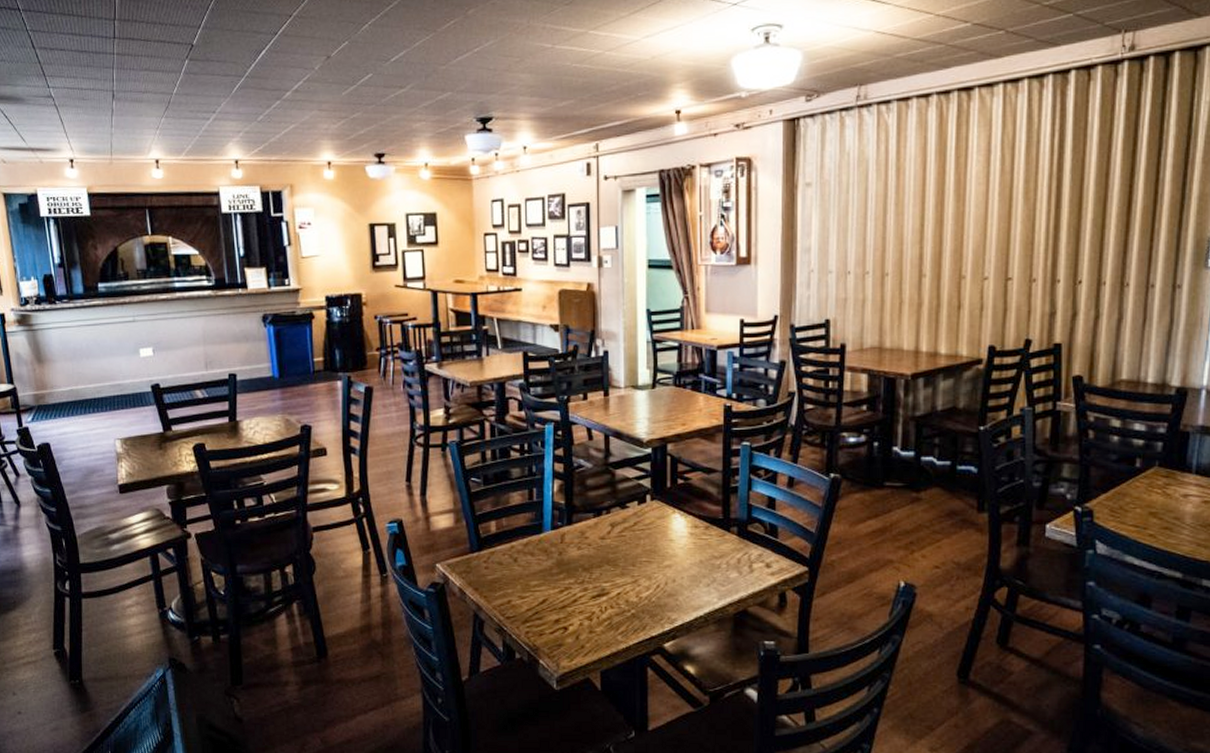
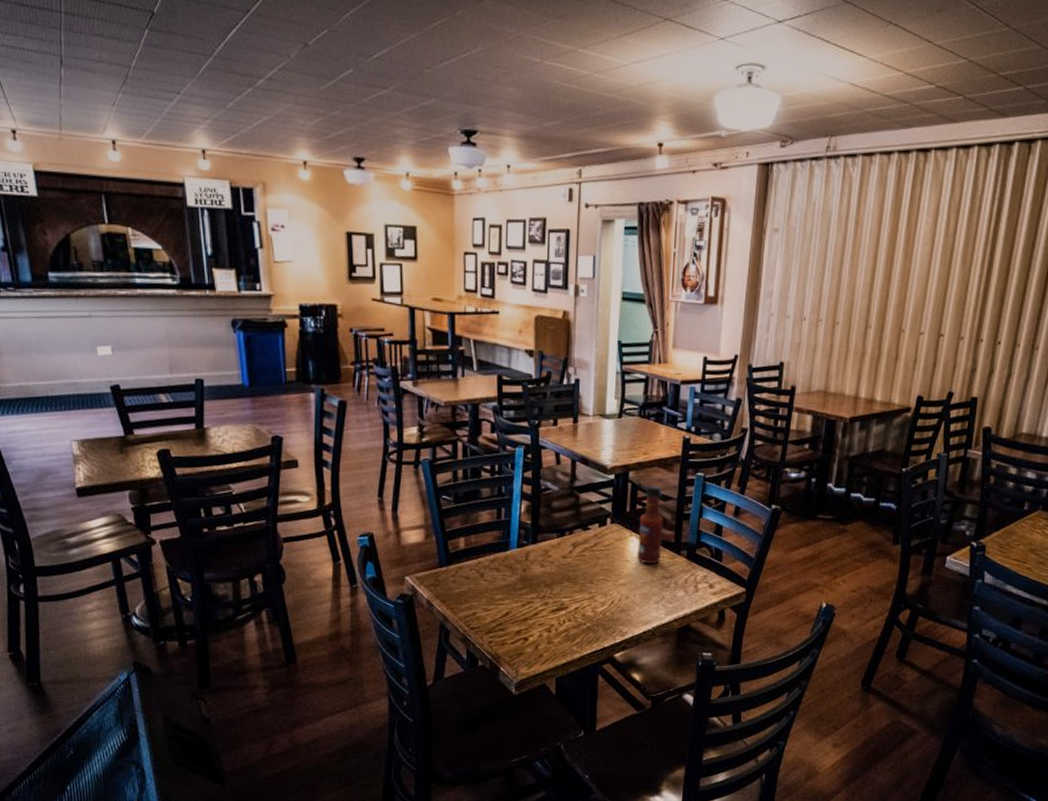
tabasco sauce: none [682,457,709,544] -> present [637,484,664,565]

